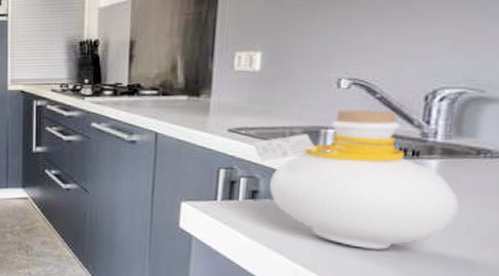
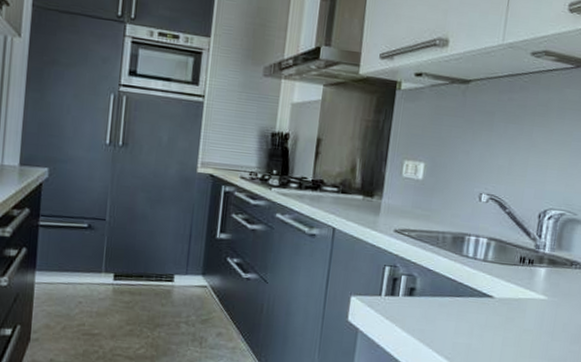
bottle: present [252,110,459,250] -> none [412,220,558,344]

